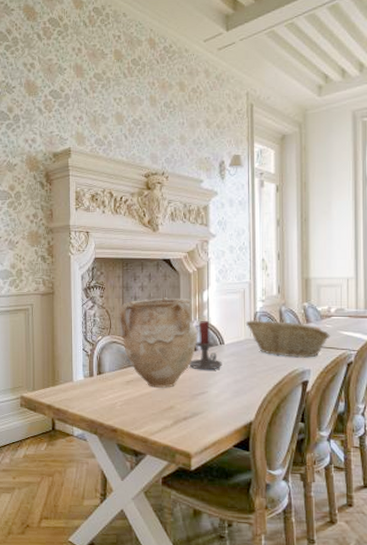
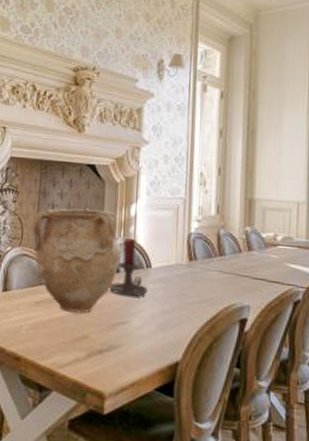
fruit basket: present [245,319,330,358] -> none [177,241,275,292]

